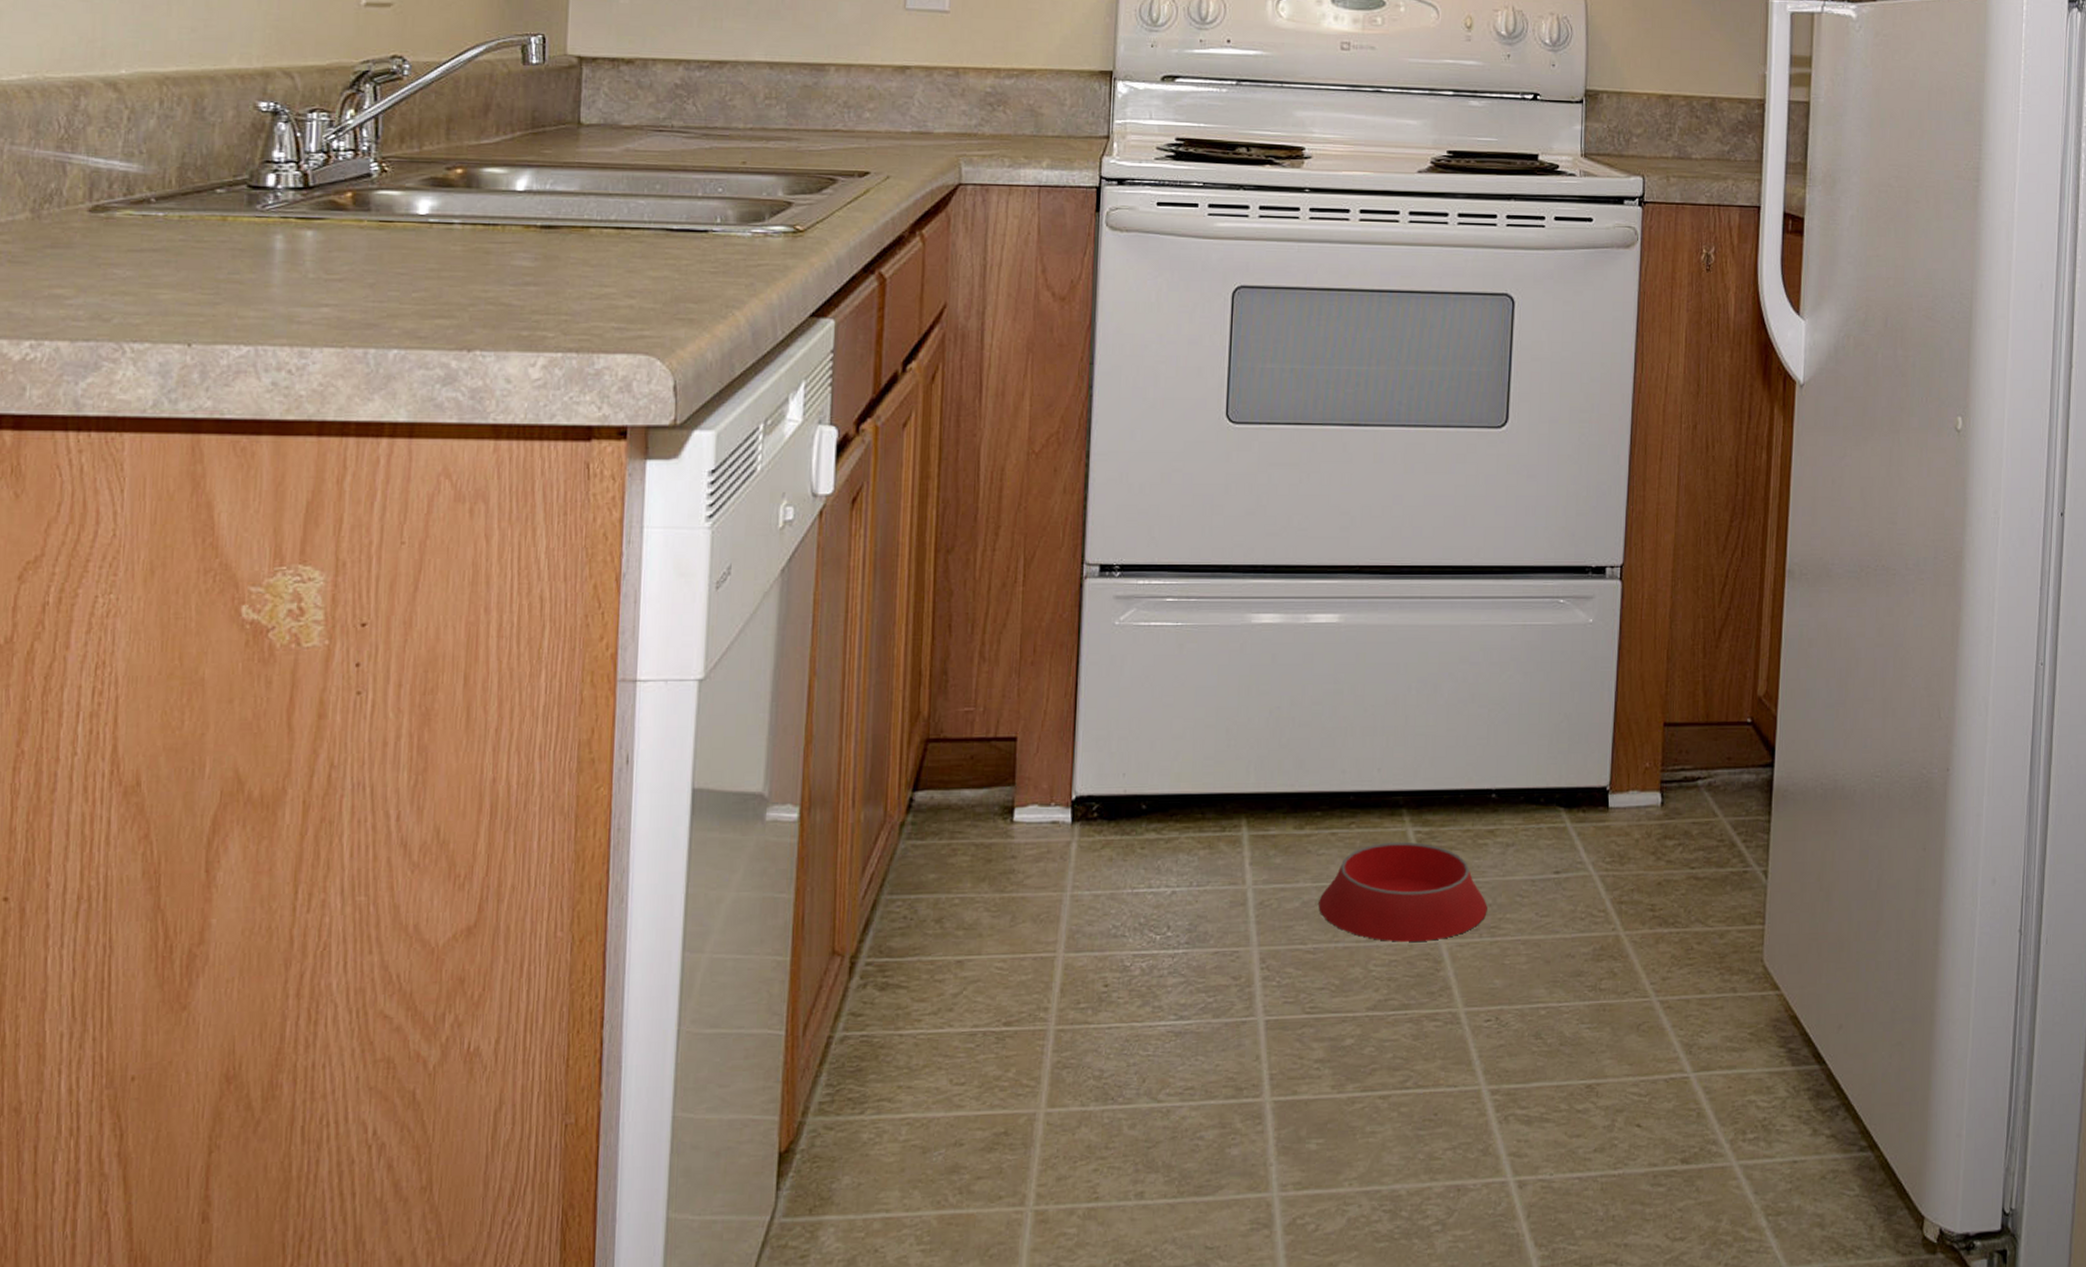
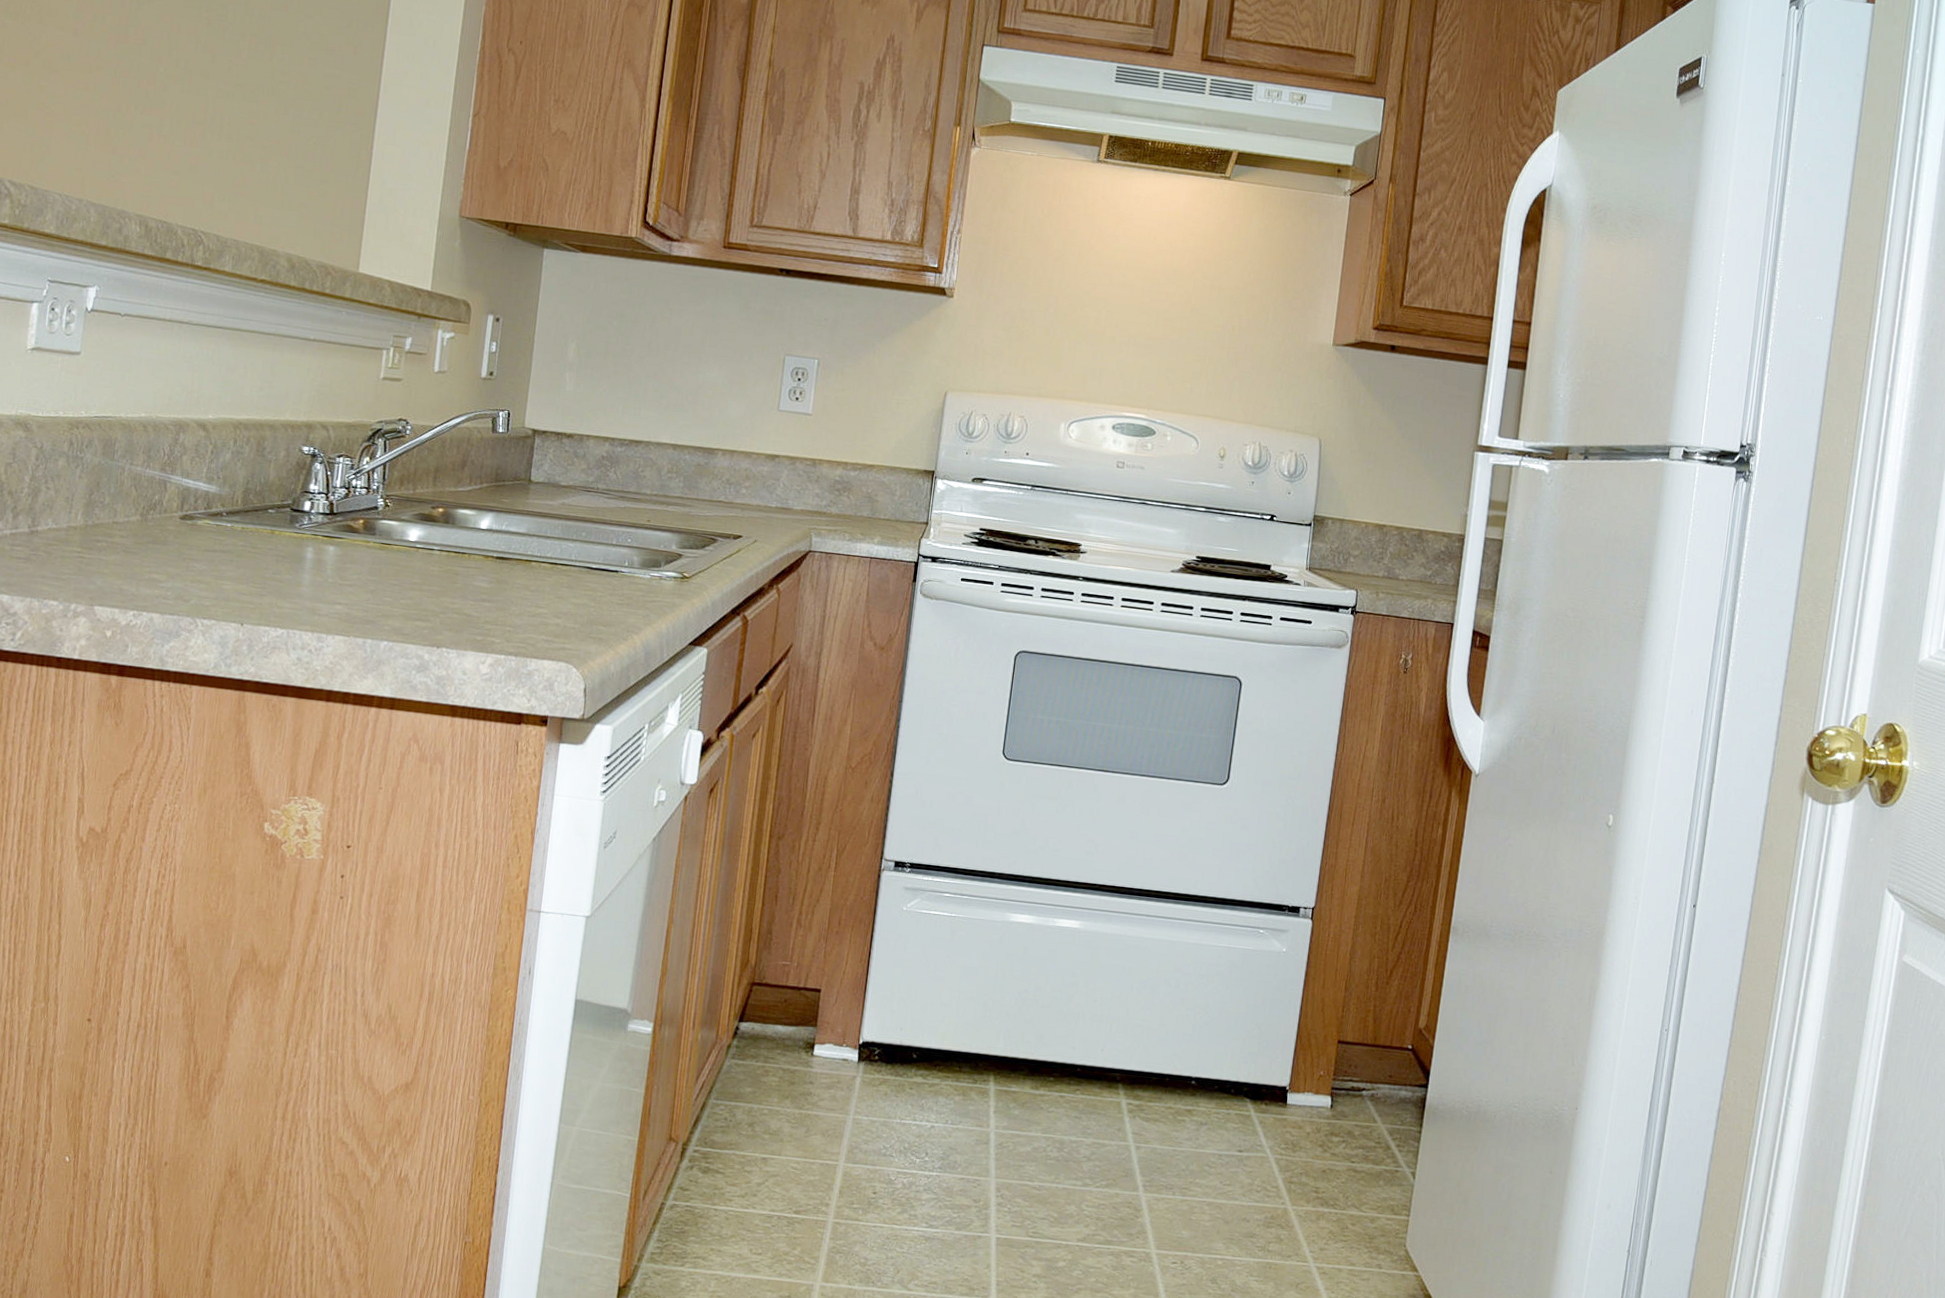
pet bowl: present [1319,841,1487,942] -> none [1046,1109,1181,1193]

